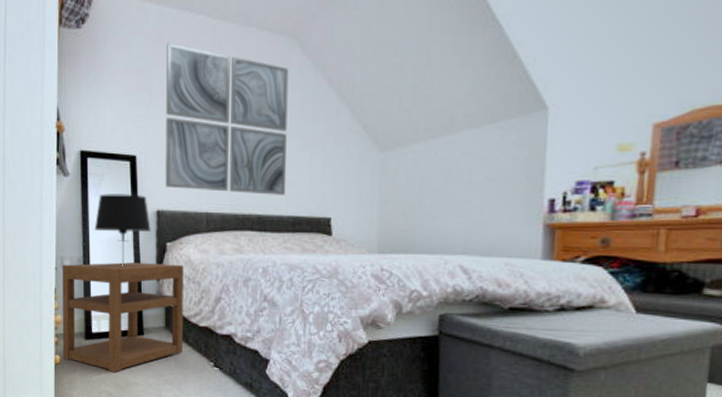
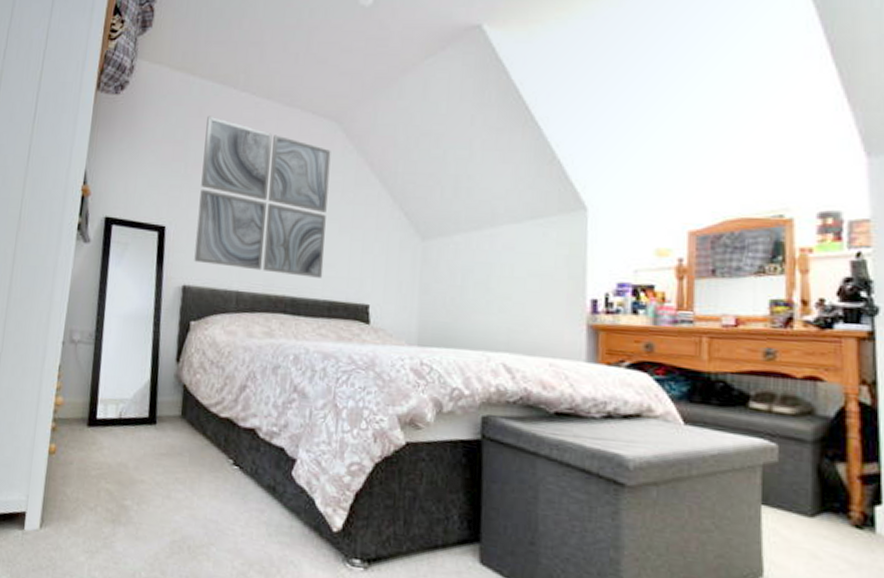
nightstand: present [62,262,184,373] -> none [58,338,208,468]
table lamp: present [94,194,151,266] -> none [111,264,175,345]

